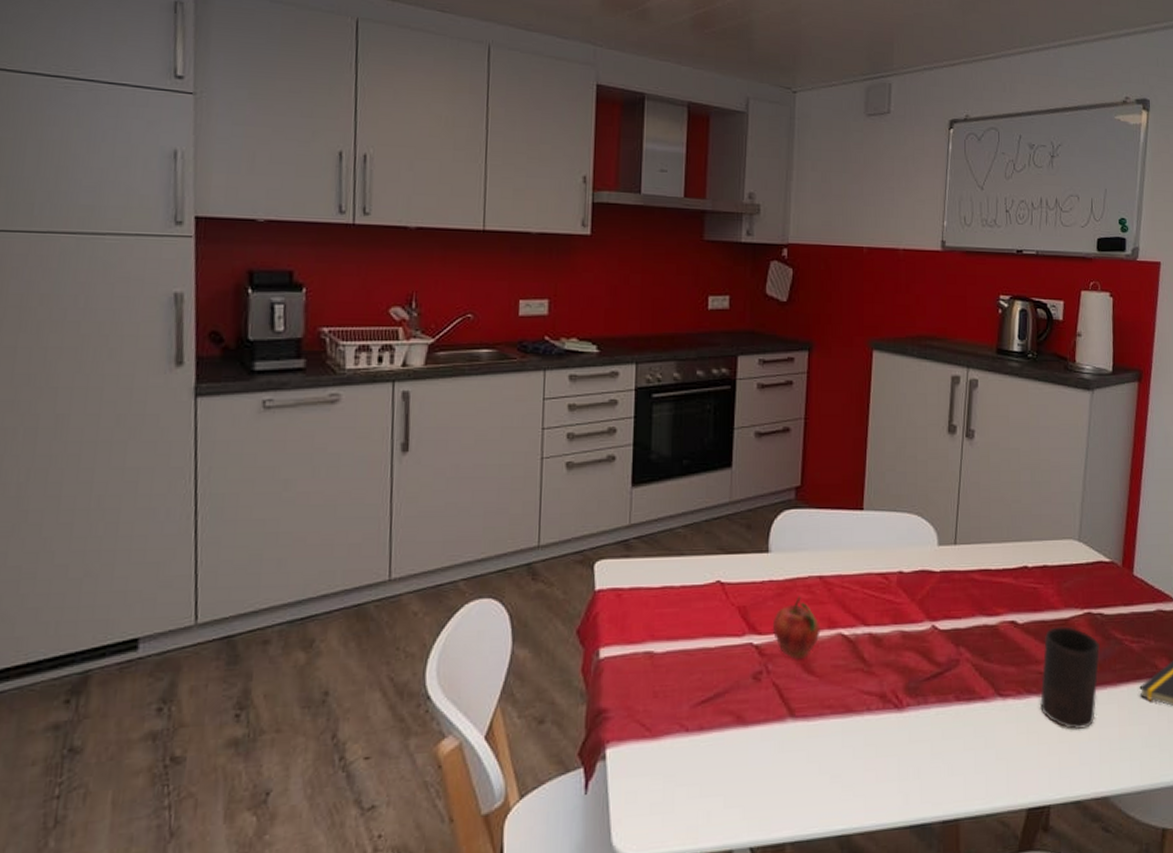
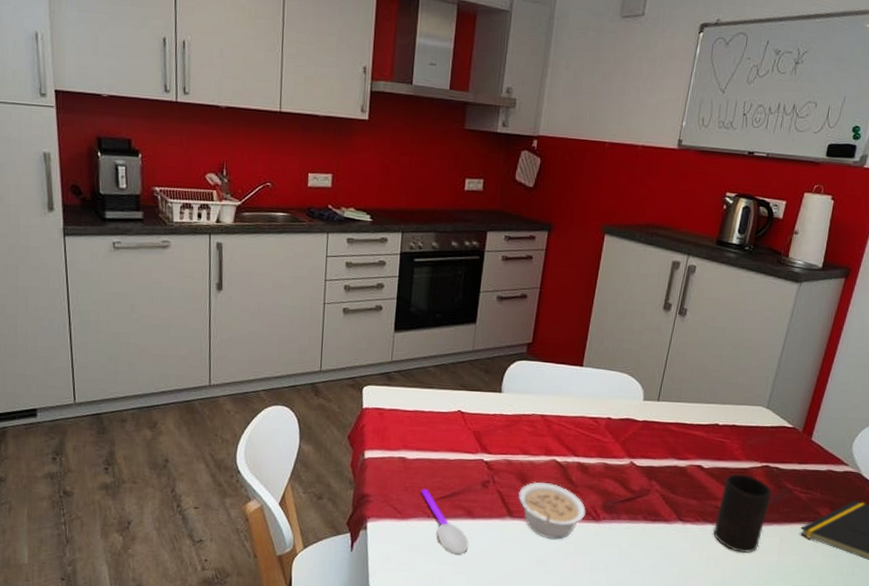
spoon: none [676,692,741,779] -> present [421,489,468,554]
fruit: present [772,596,821,659] -> none [500,428,539,475]
legume: none [800,665,885,742] -> present [518,481,586,540]

